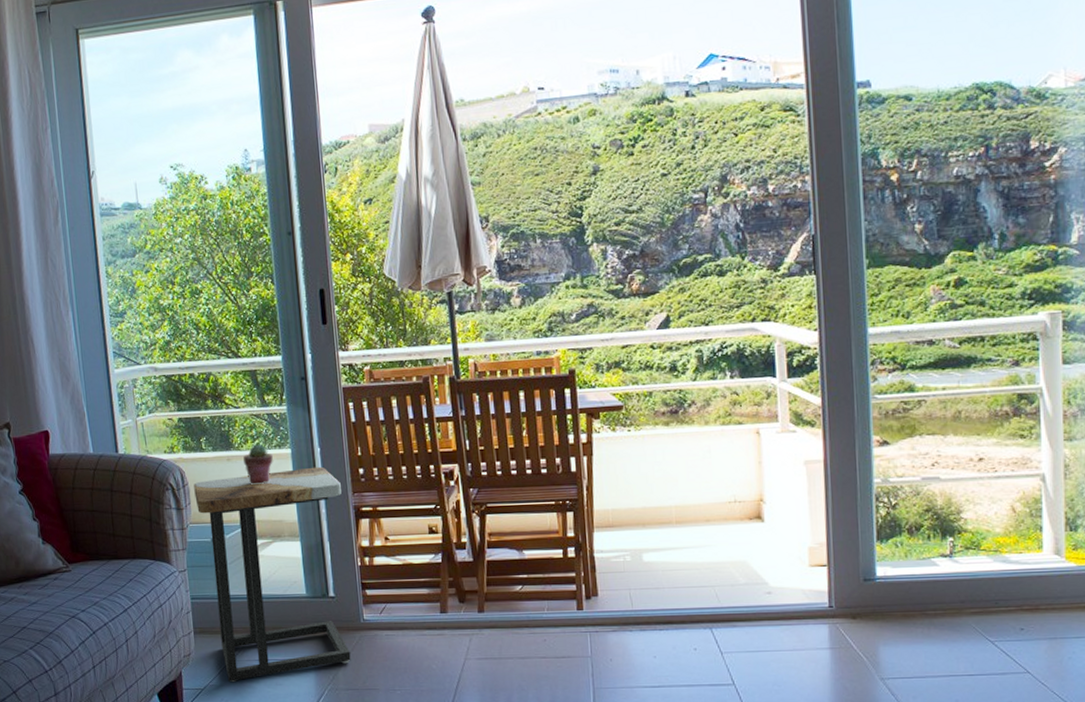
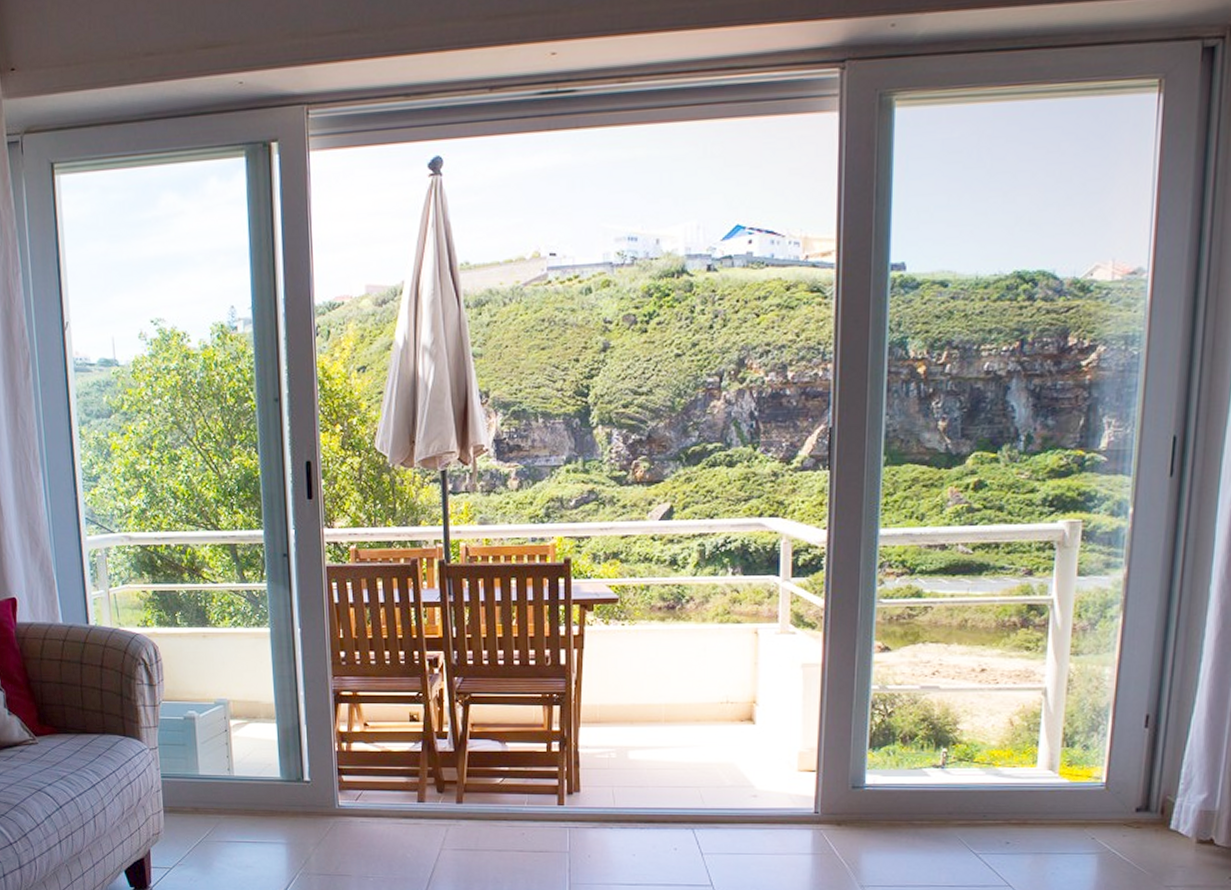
side table: present [194,466,351,682] -> none [167,648,324,862]
potted succulent: present [243,444,273,484] -> none [220,621,251,663]

